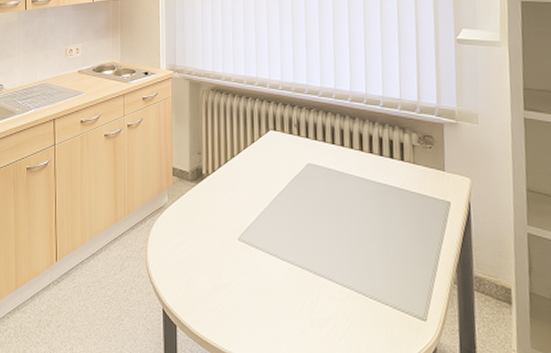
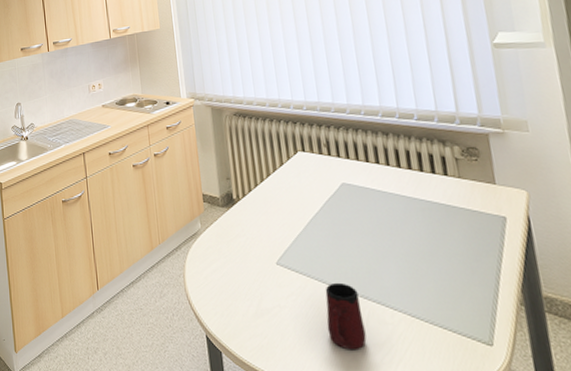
mug: none [280,259,315,325] -> present [325,282,367,351]

